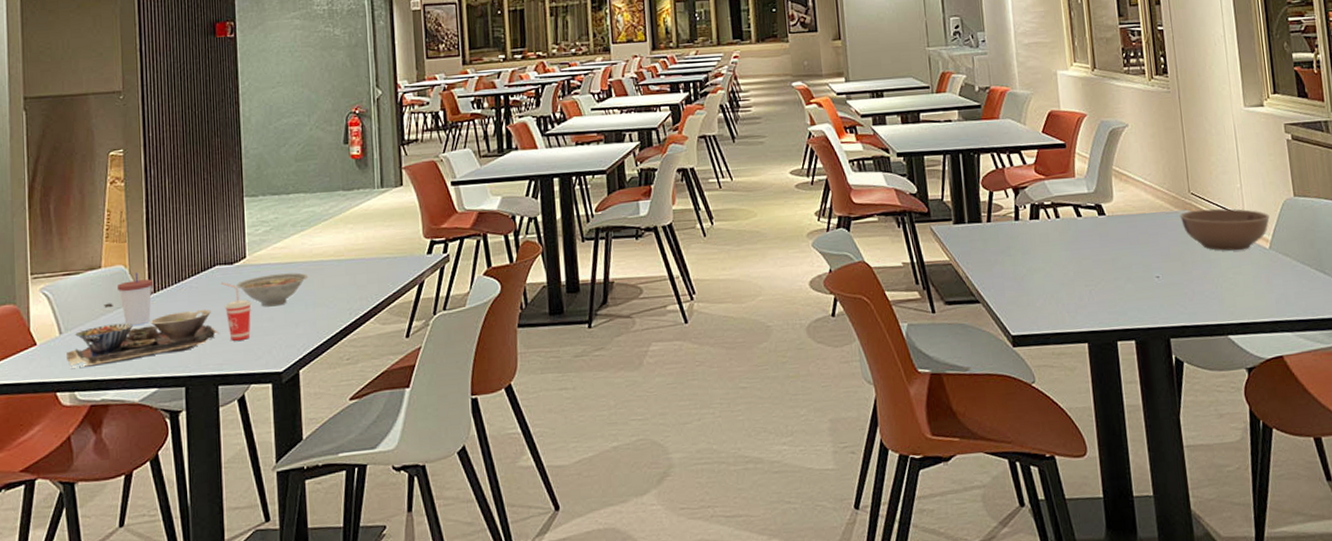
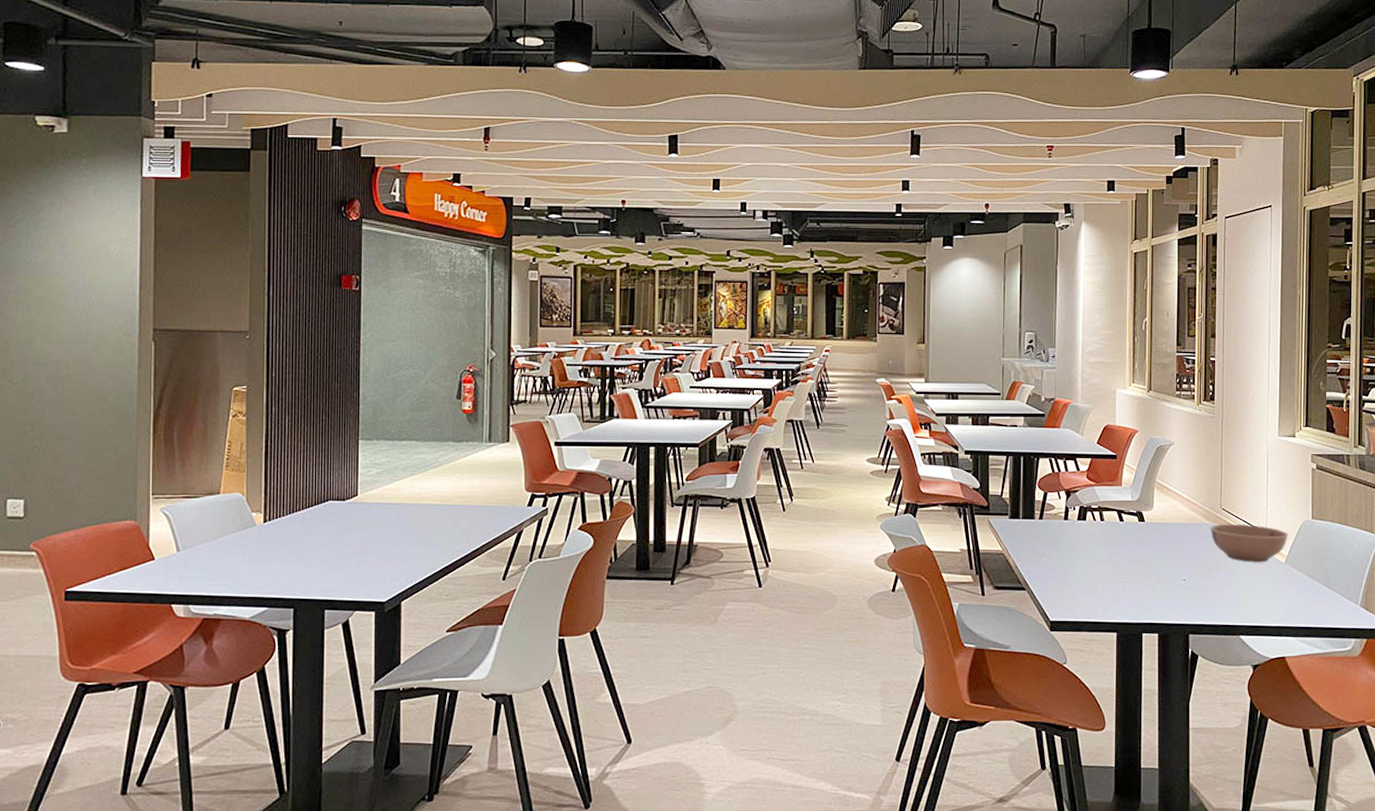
food tray: present [67,303,219,369] -> none [183,526,328,584]
cup: present [118,272,154,326] -> none [235,501,269,549]
beverage cup: present [221,282,252,341] -> none [333,516,361,570]
soup bowl: present [236,272,309,307] -> none [347,513,415,542]

